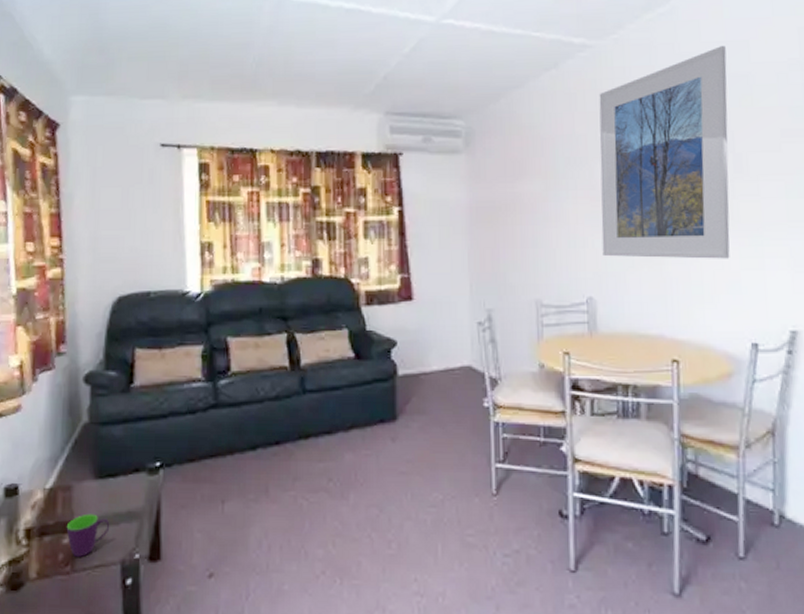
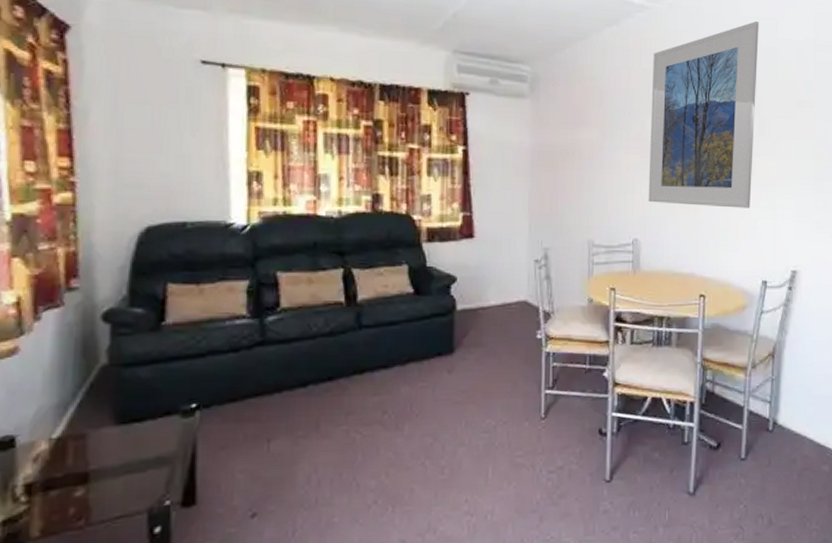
mug: present [66,513,110,557] -> none [79,462,135,509]

